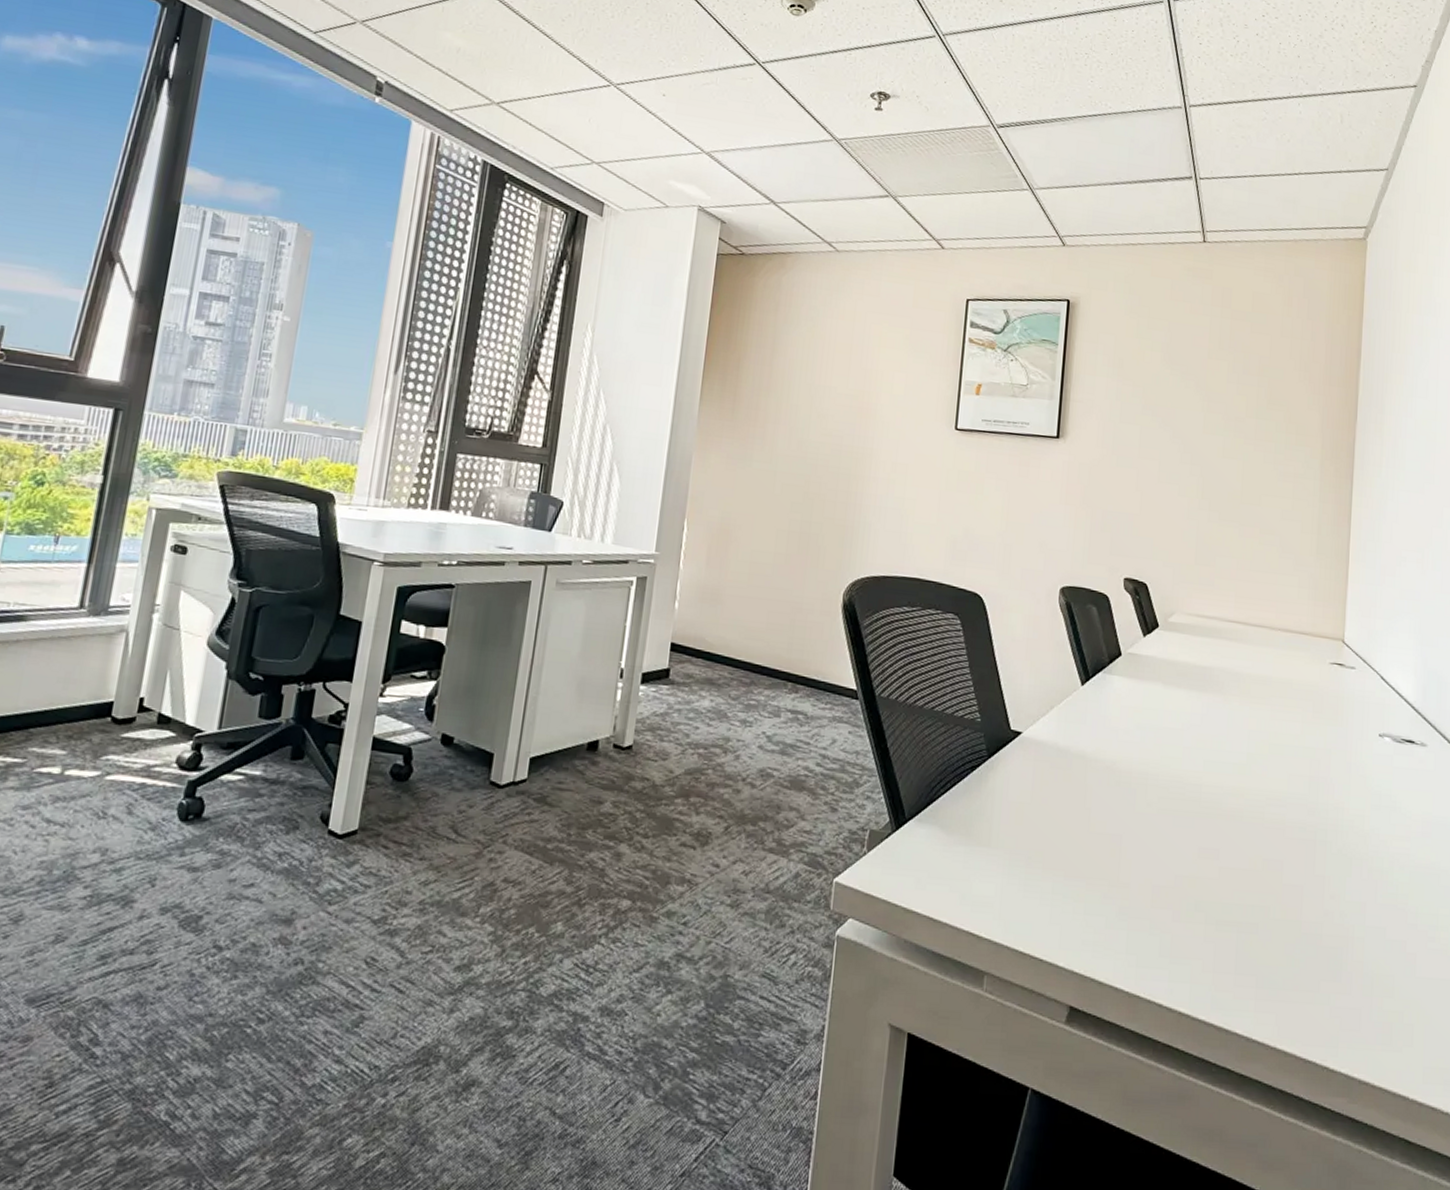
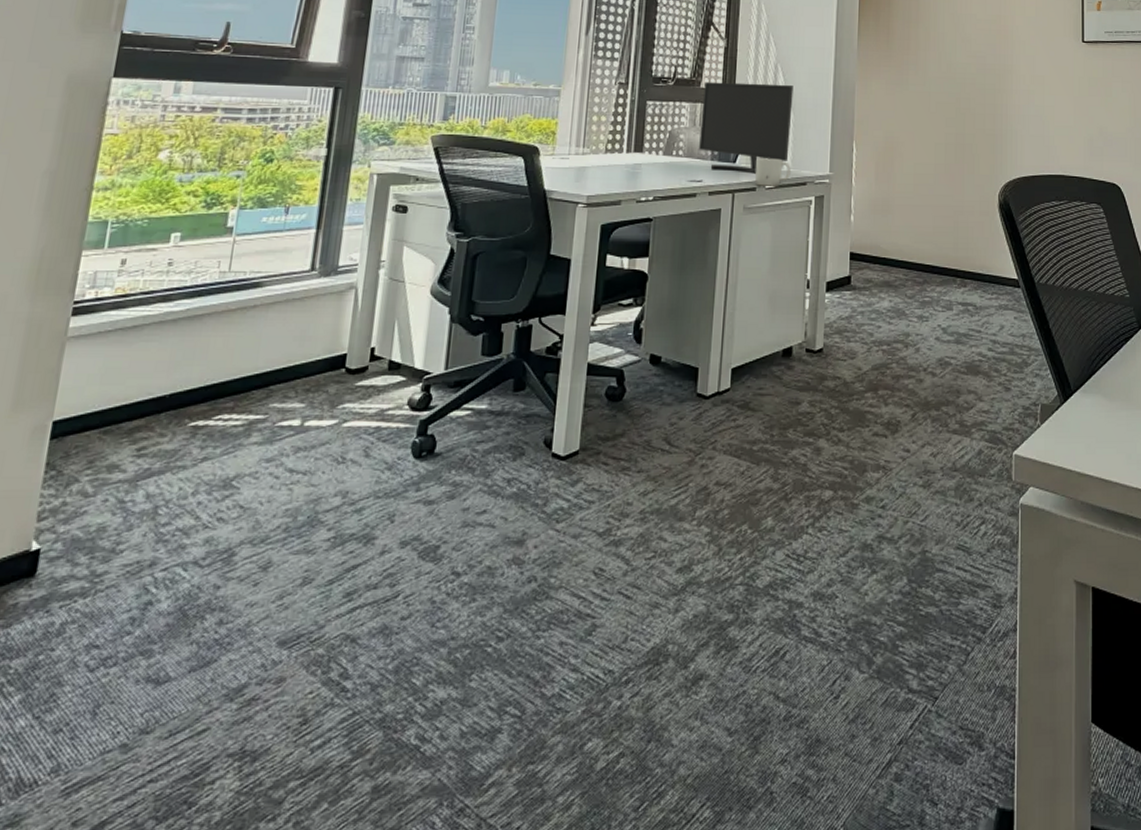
computer monitor: none [512,437,623,547] -> present [699,82,793,175]
mug: none [571,528,613,562] -> present [755,158,791,186]

